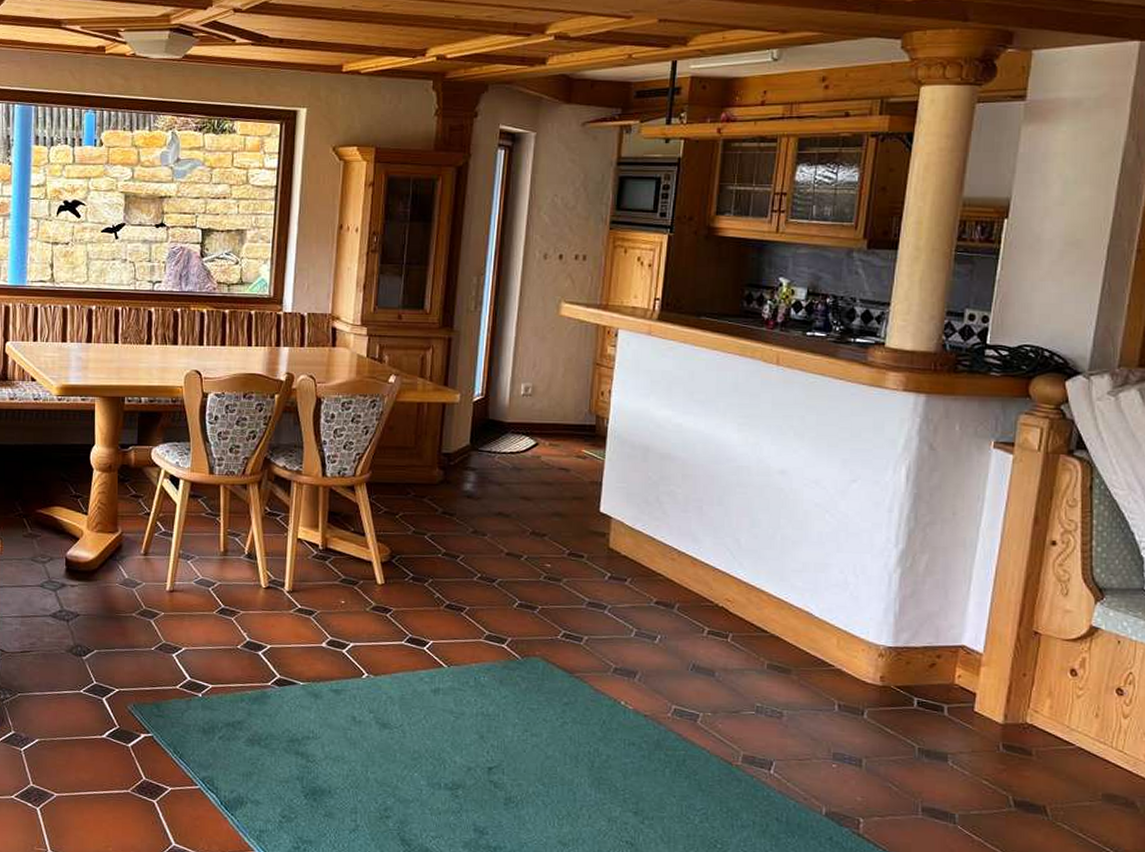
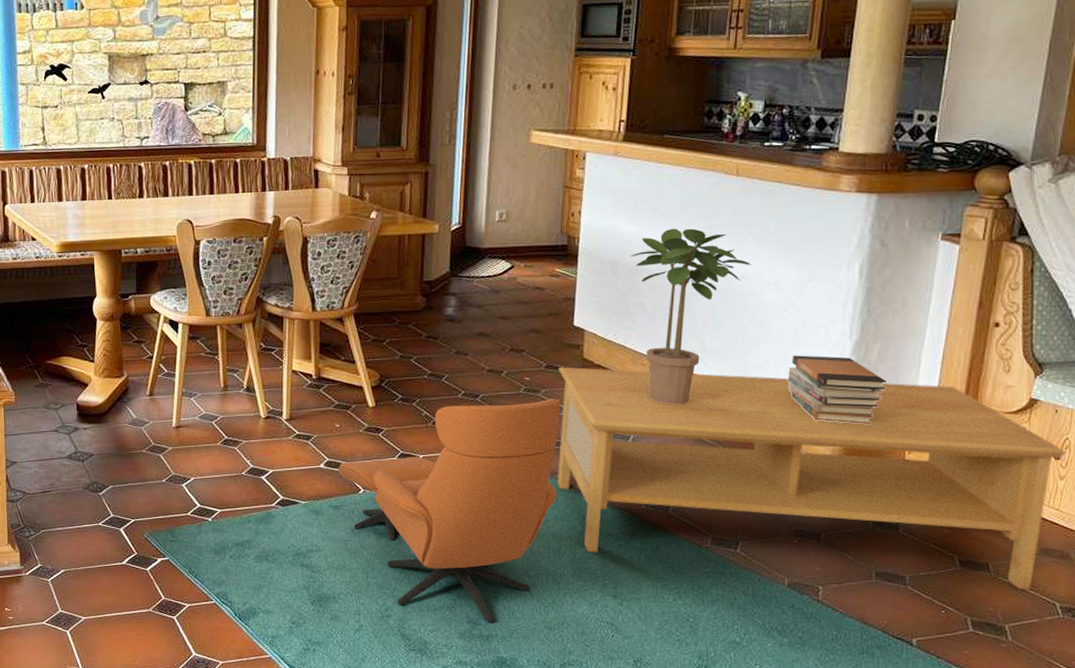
armchair: none [341,589,583,833] -> present [338,398,561,623]
coffee table: none [577,555,1131,840] -> present [558,366,1067,590]
potted plant: none [662,415,791,606] -> present [630,228,752,405]
book stack: none [829,561,935,641] -> present [788,355,887,424]

